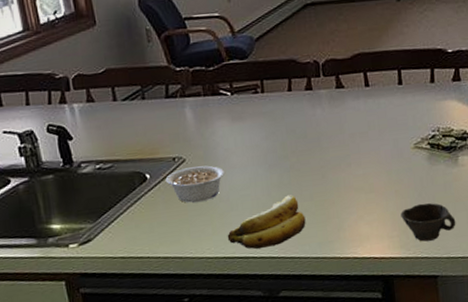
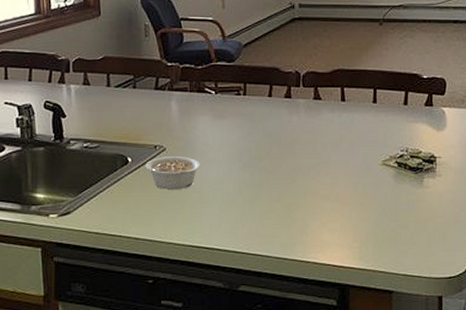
banana: present [227,195,306,250] -> none [196,194,272,242]
cup: present [401,203,456,242] -> none [363,219,416,256]

